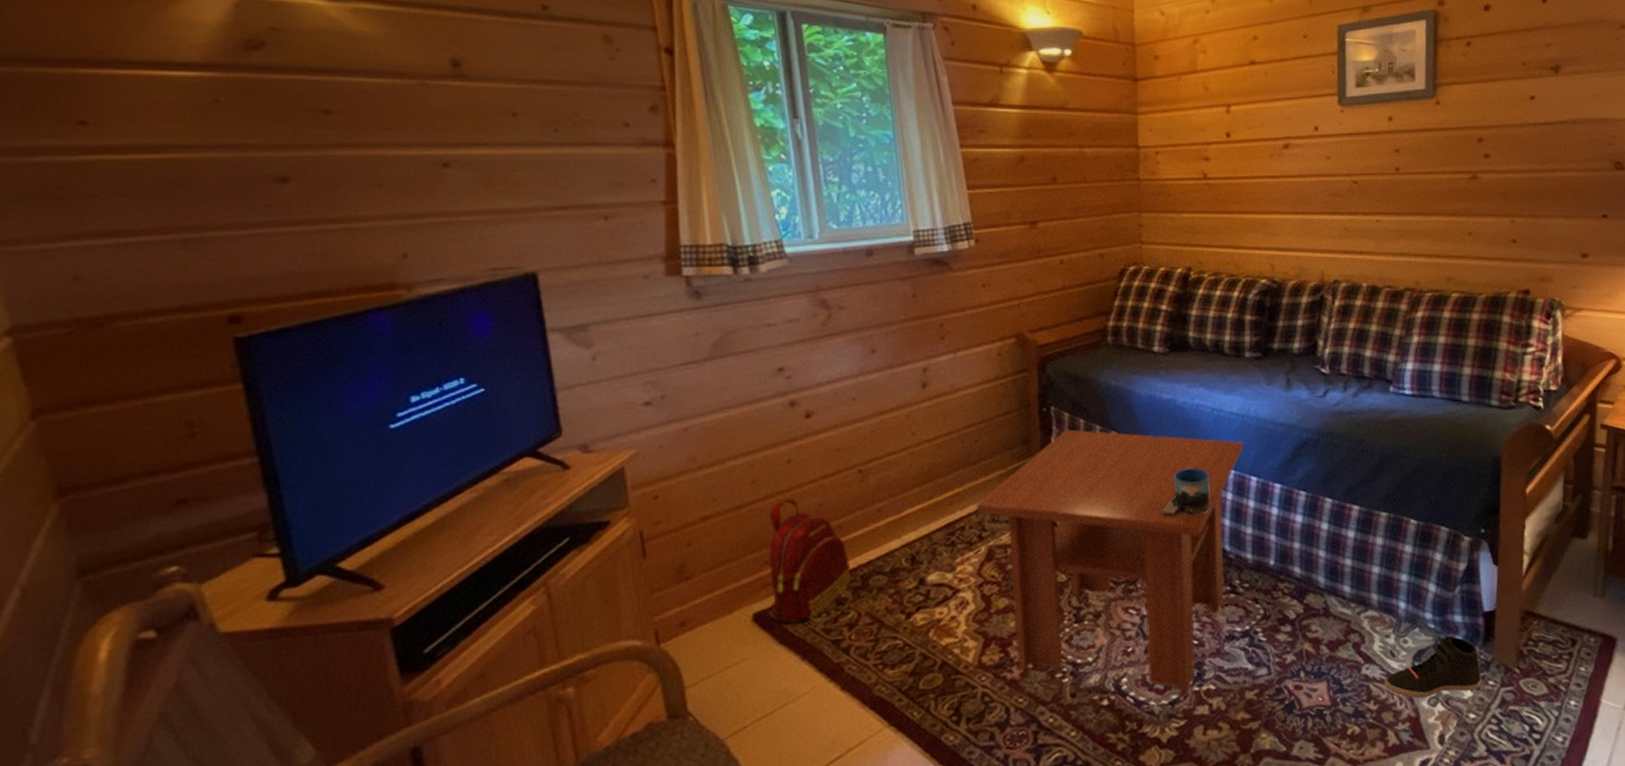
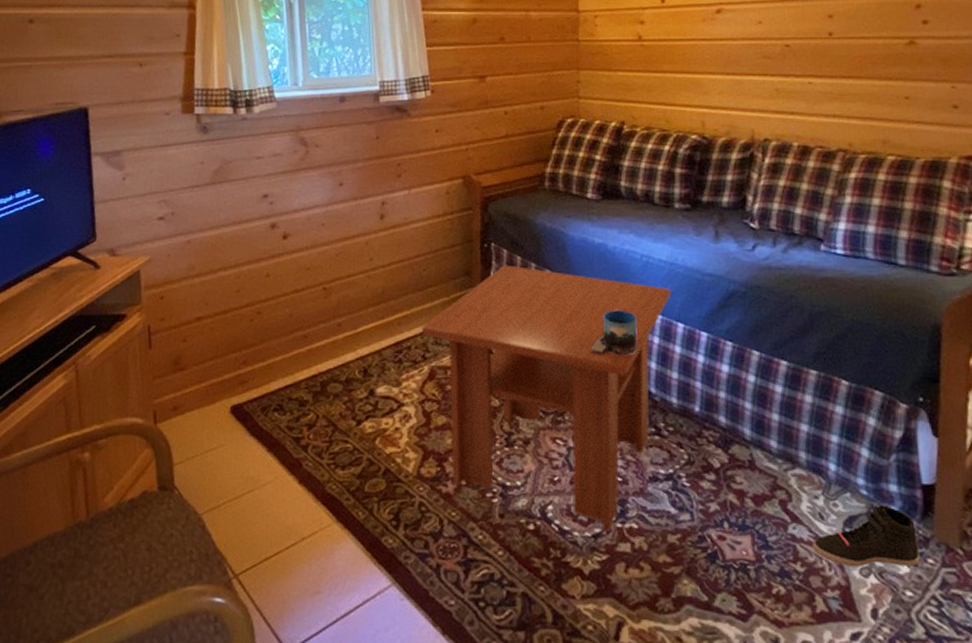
backpack: present [769,499,851,626] -> none [246,308,313,420]

